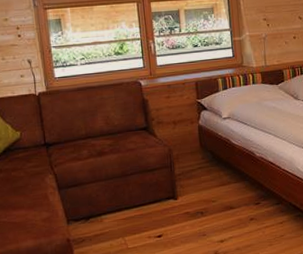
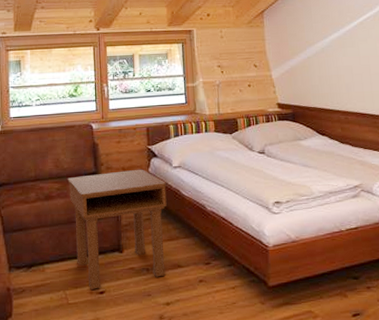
nightstand: none [119,122,219,234] -> present [67,169,167,289]

